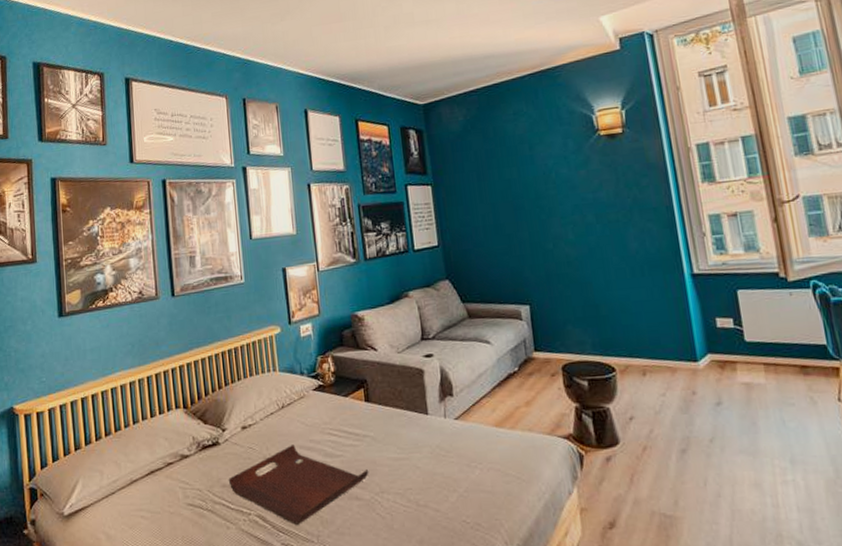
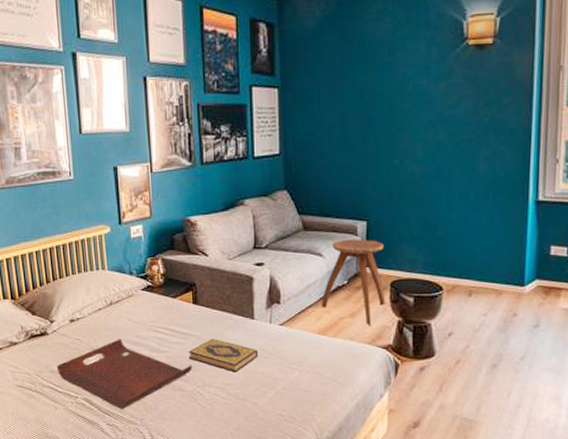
hardback book: none [363,438,436,476] -> present [188,339,259,373]
stool: none [494,323,560,415] -> present [321,239,386,326]

